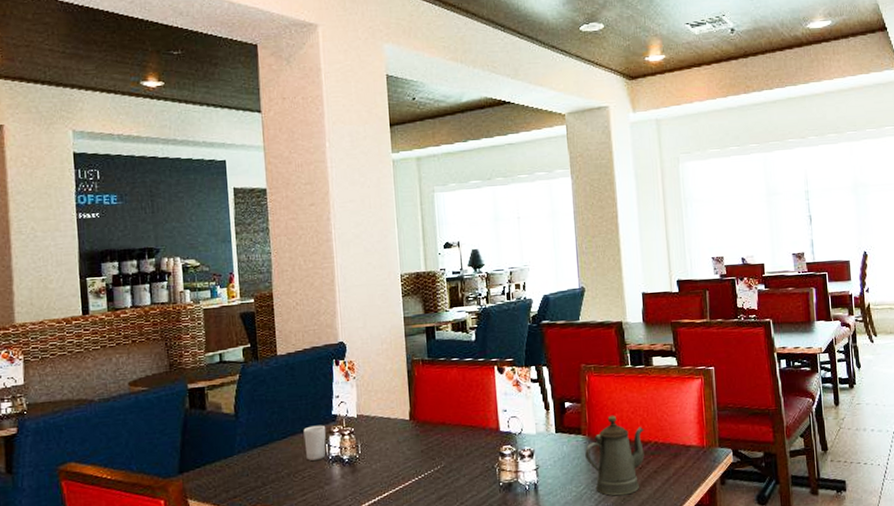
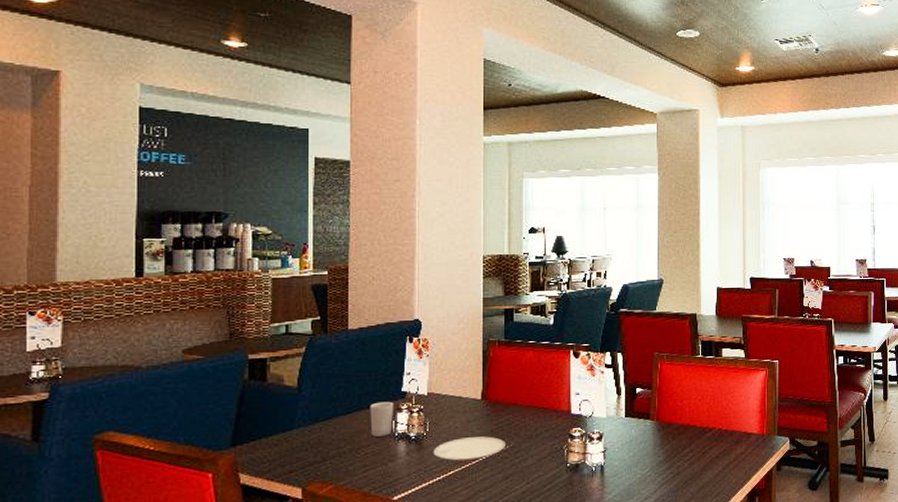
plate: none [366,457,437,483] -> present [433,436,505,461]
coffee pot: present [585,415,645,496] -> none [652,402,709,479]

